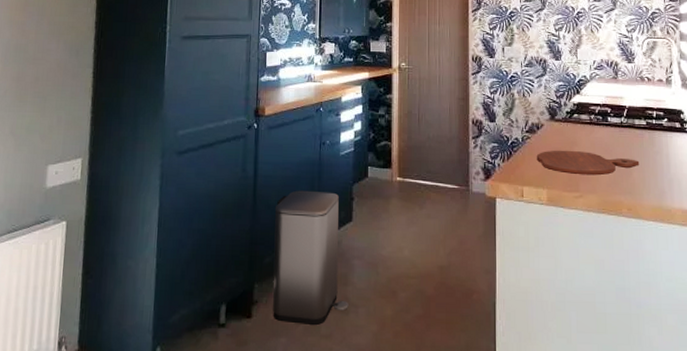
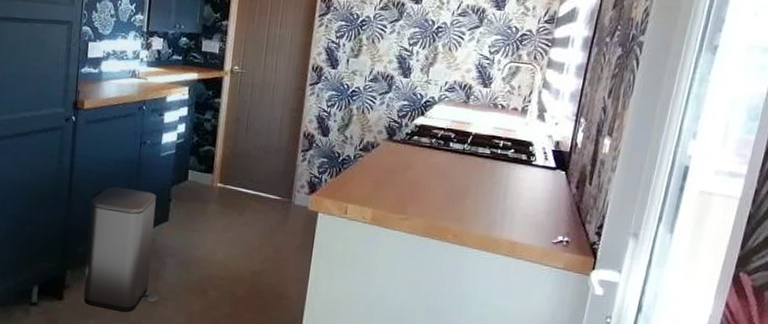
cutting board: present [536,150,640,175] -> none [366,171,475,200]

